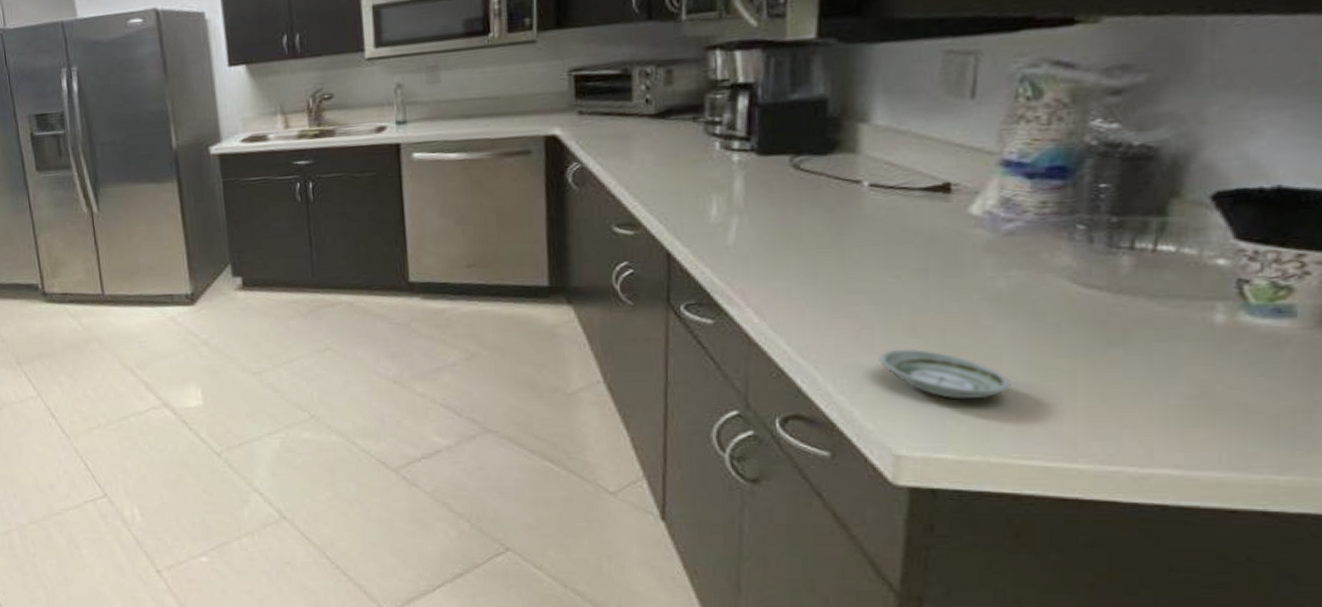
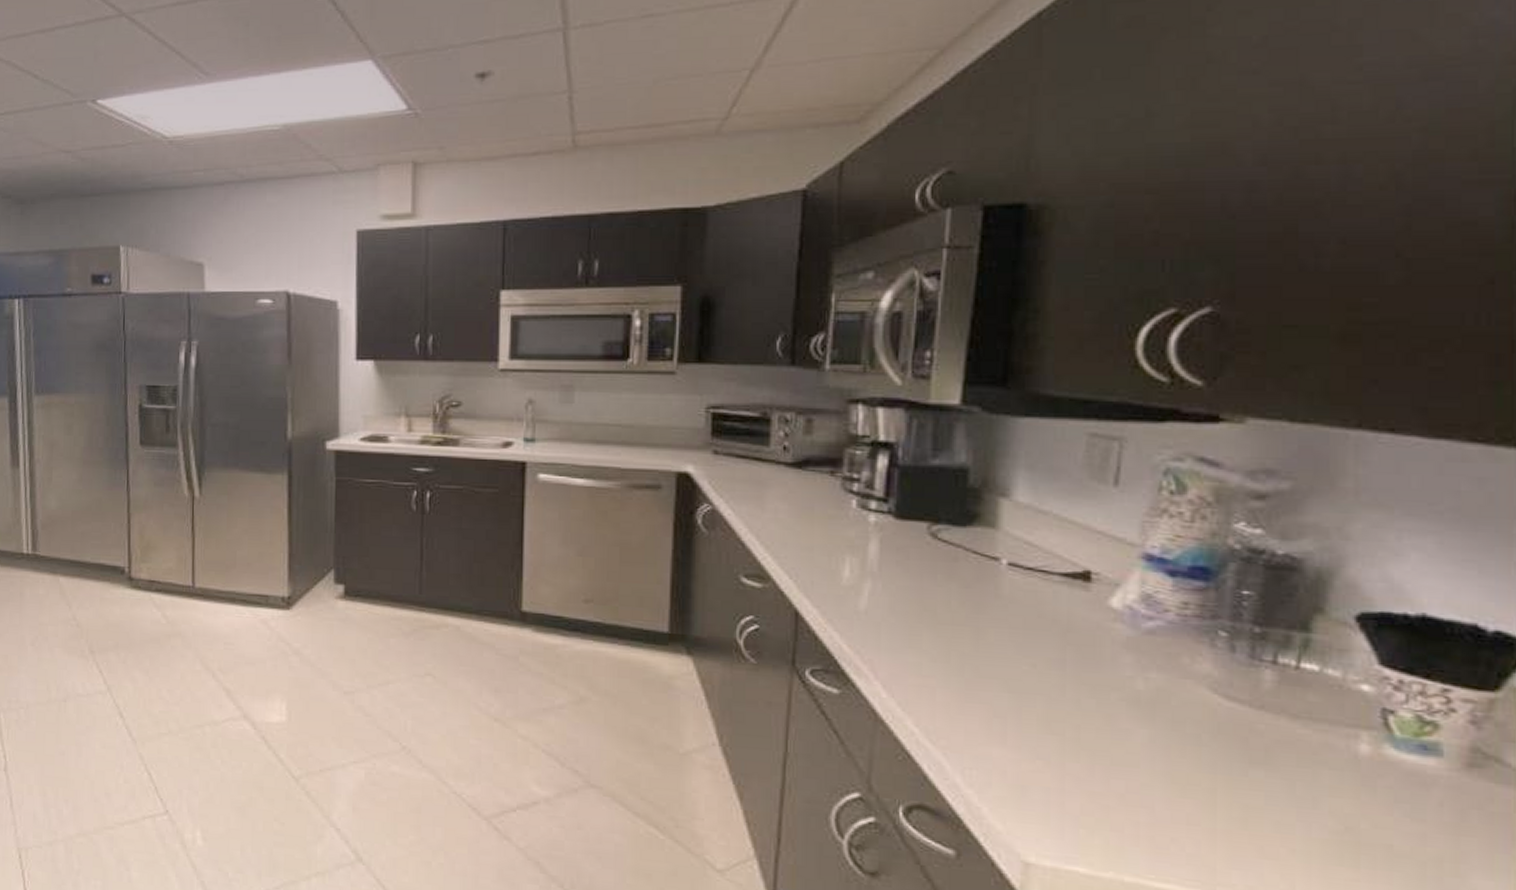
saucer: present [879,348,1011,400] -> none [1011,743,1148,810]

